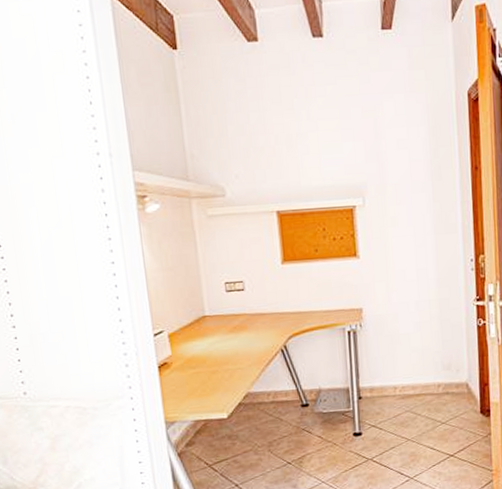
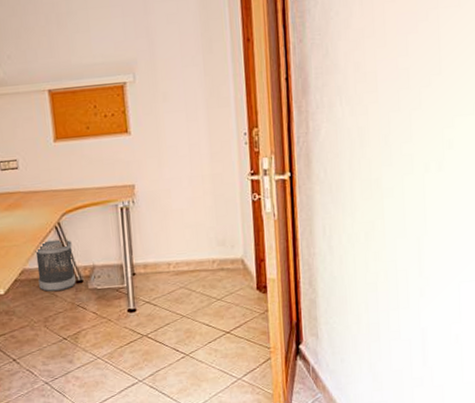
wastebasket: none [260,362,302,416] -> present [35,239,76,292]

